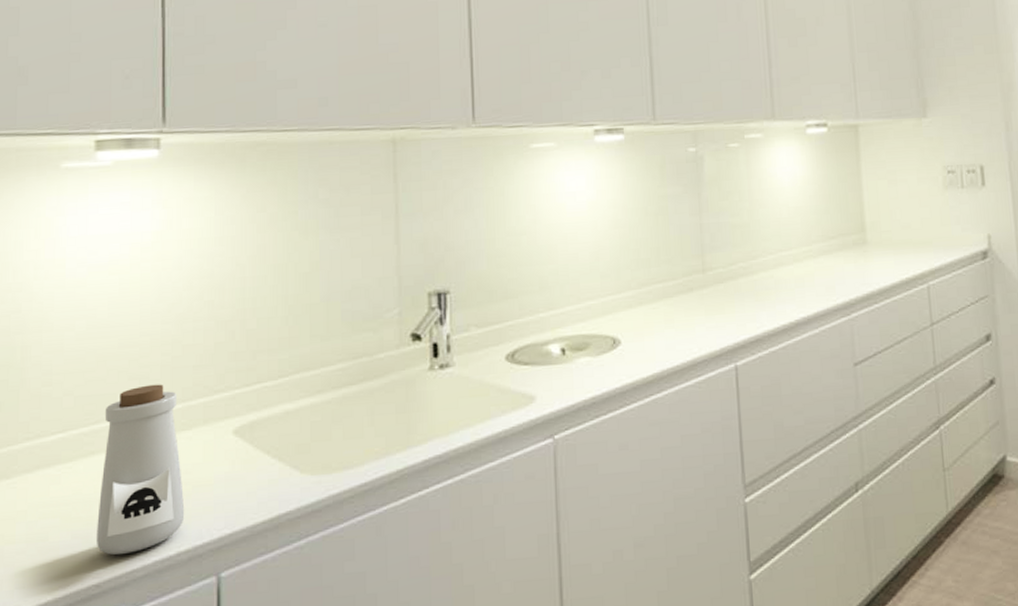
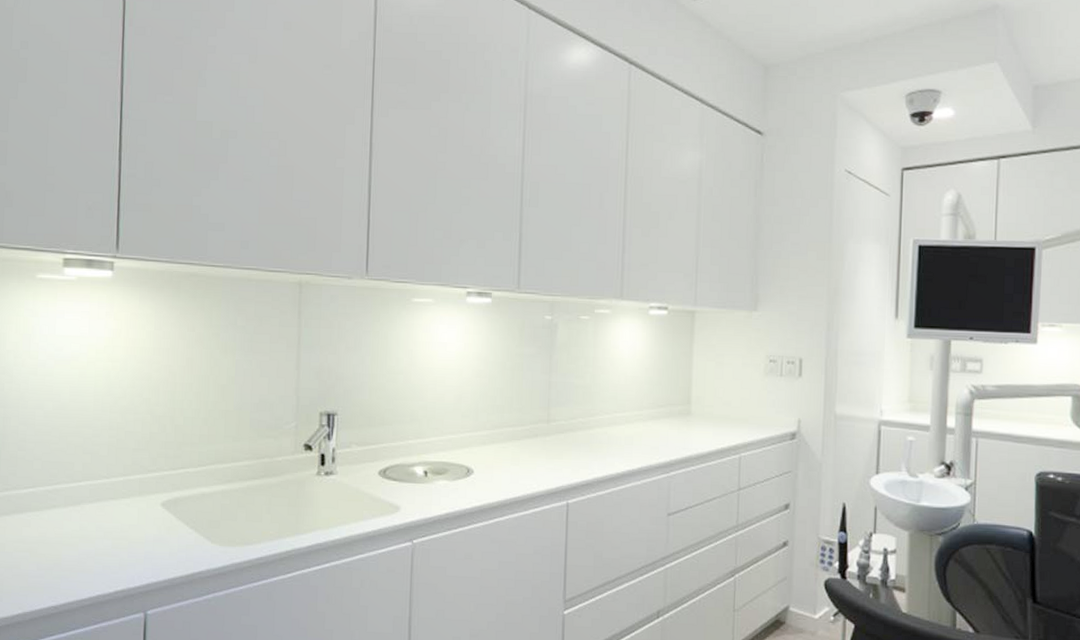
bottle: present [95,384,185,556] -> none [55,459,122,587]

